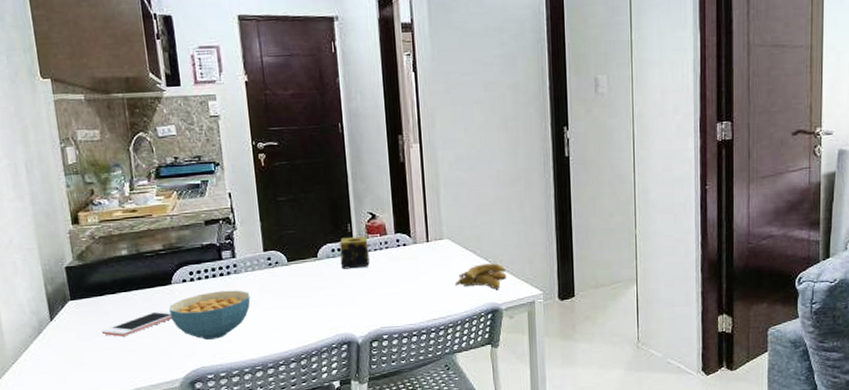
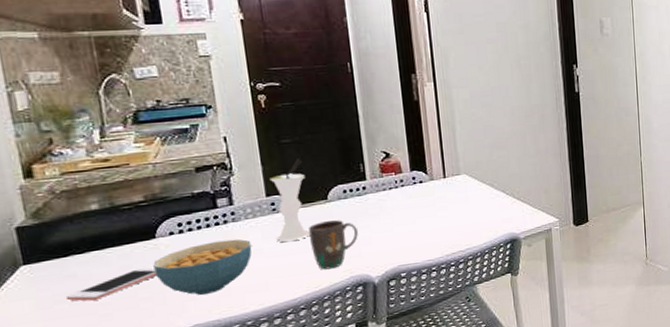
vase: none [267,216,301,295] -> present [269,158,310,242]
mug: none [300,278,344,326] -> present [309,220,358,270]
candle: present [339,236,370,269] -> none [351,175,385,210]
banana: present [455,263,507,289] -> none [474,195,525,220]

